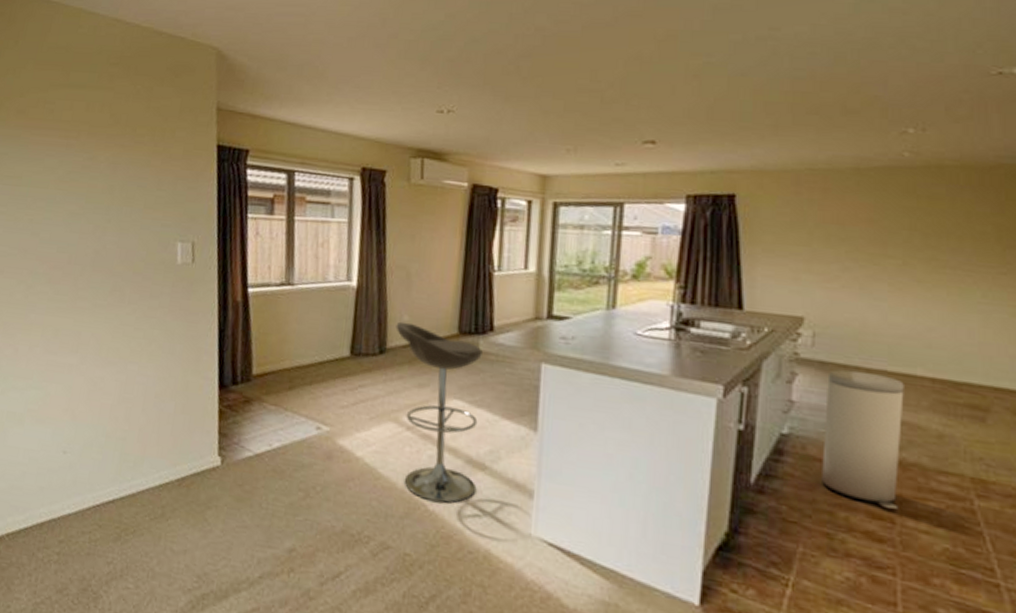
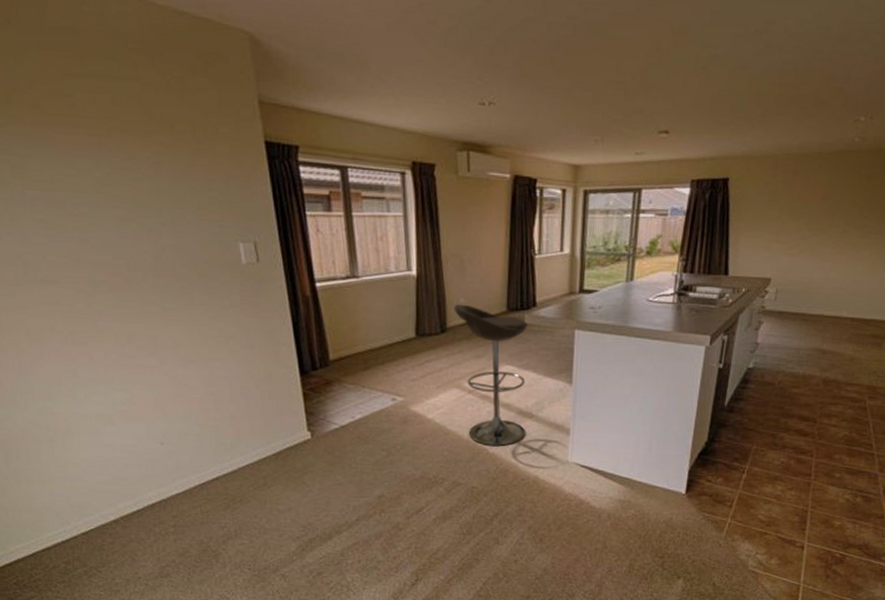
pedal bin: present [822,370,904,511] -> none [772,316,833,413]

